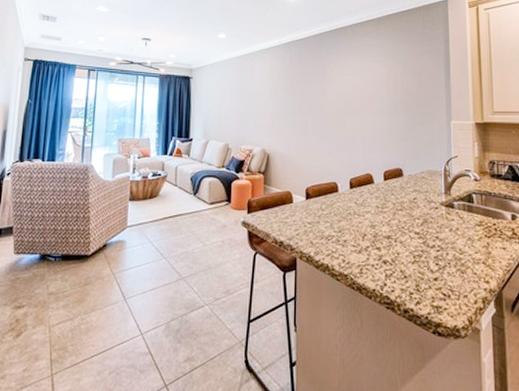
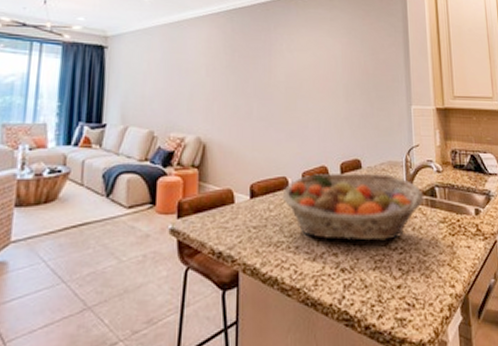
fruit basket: none [333,180,462,239] -> present [282,173,424,241]

